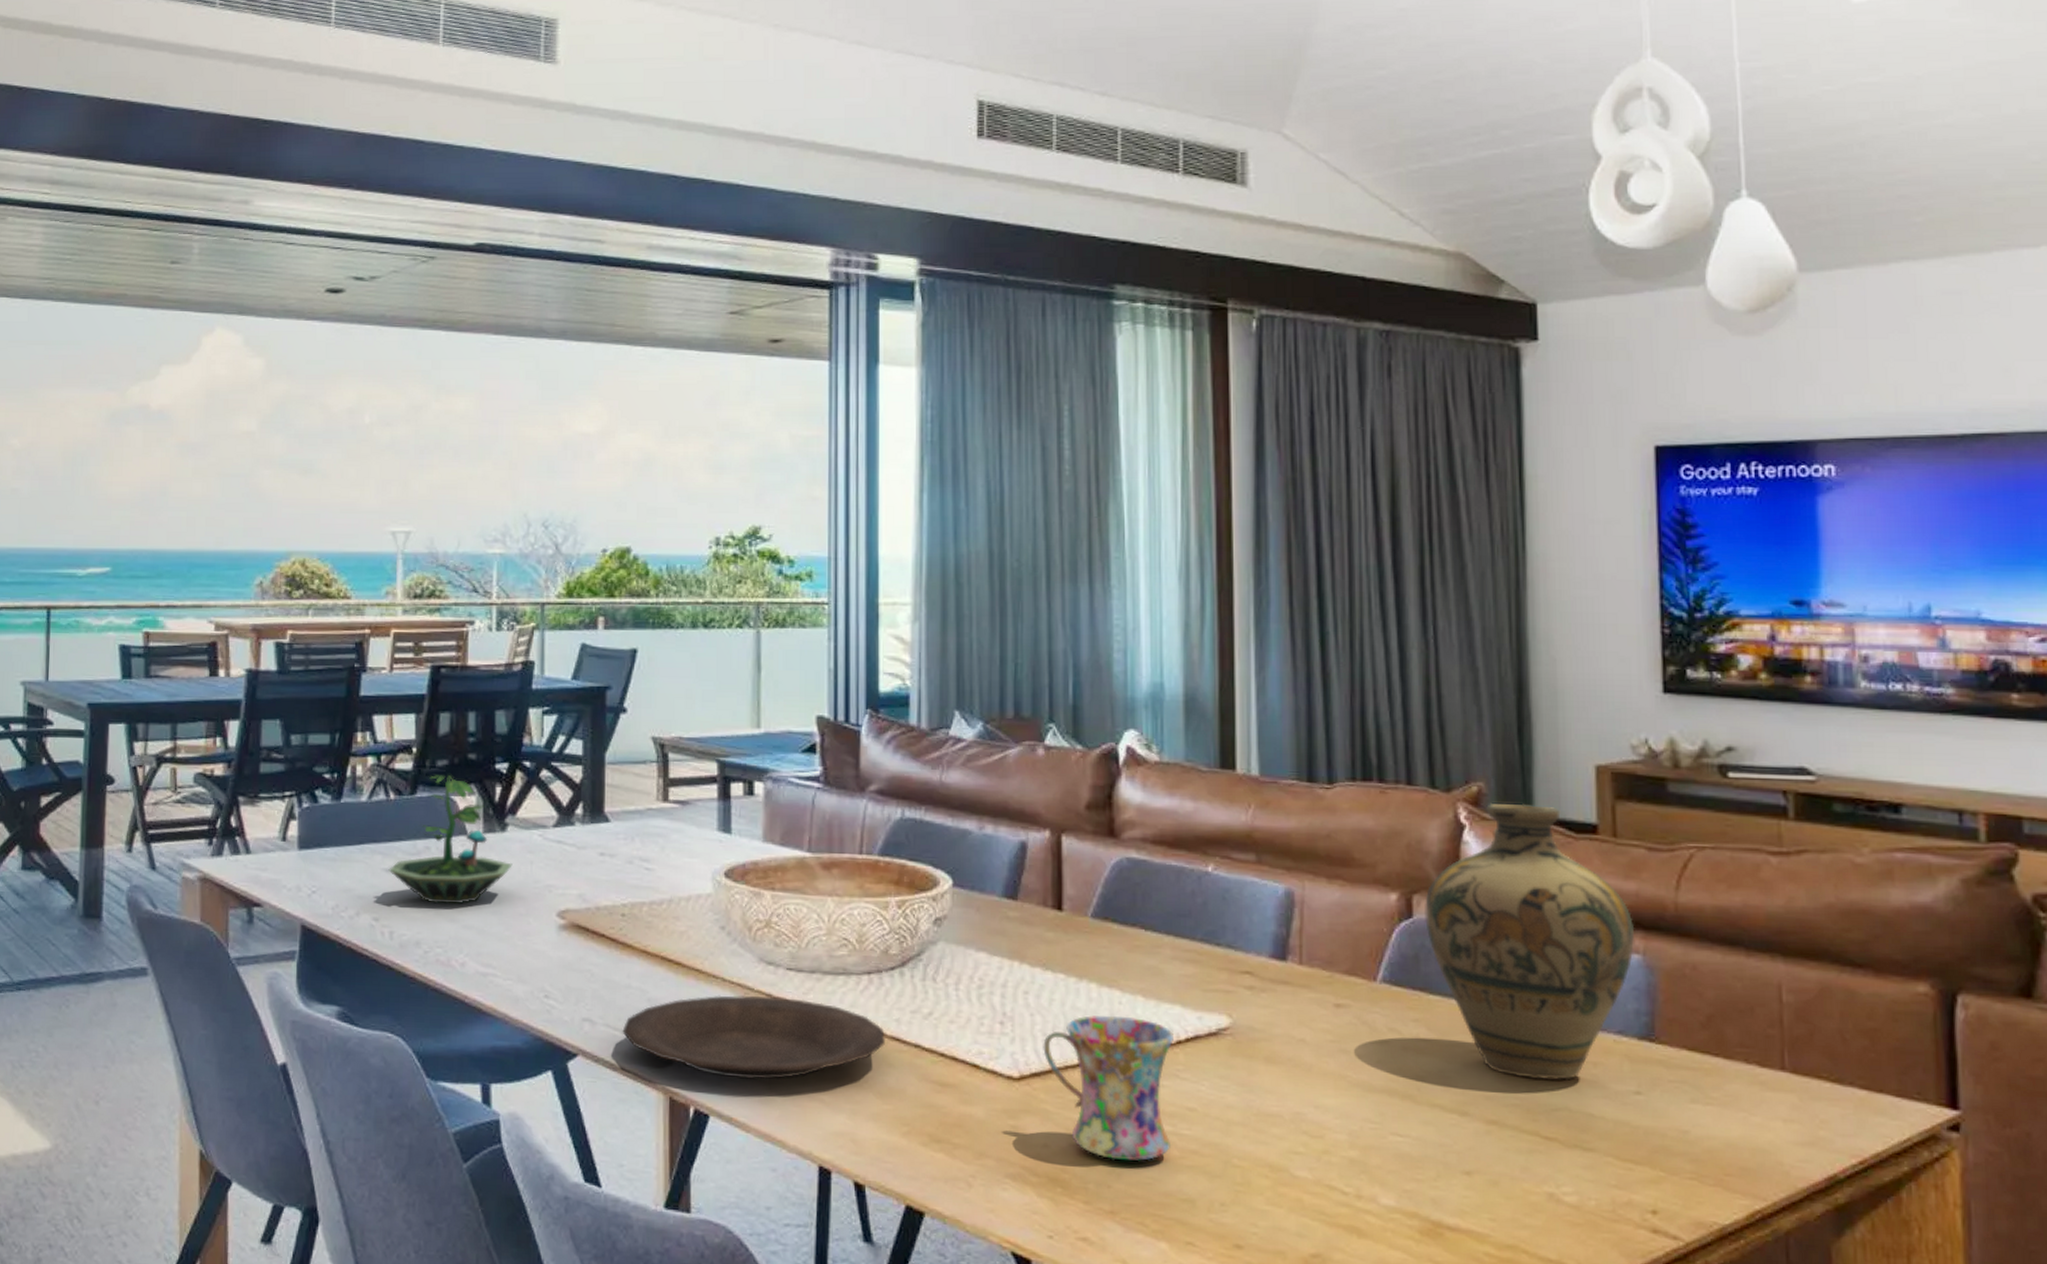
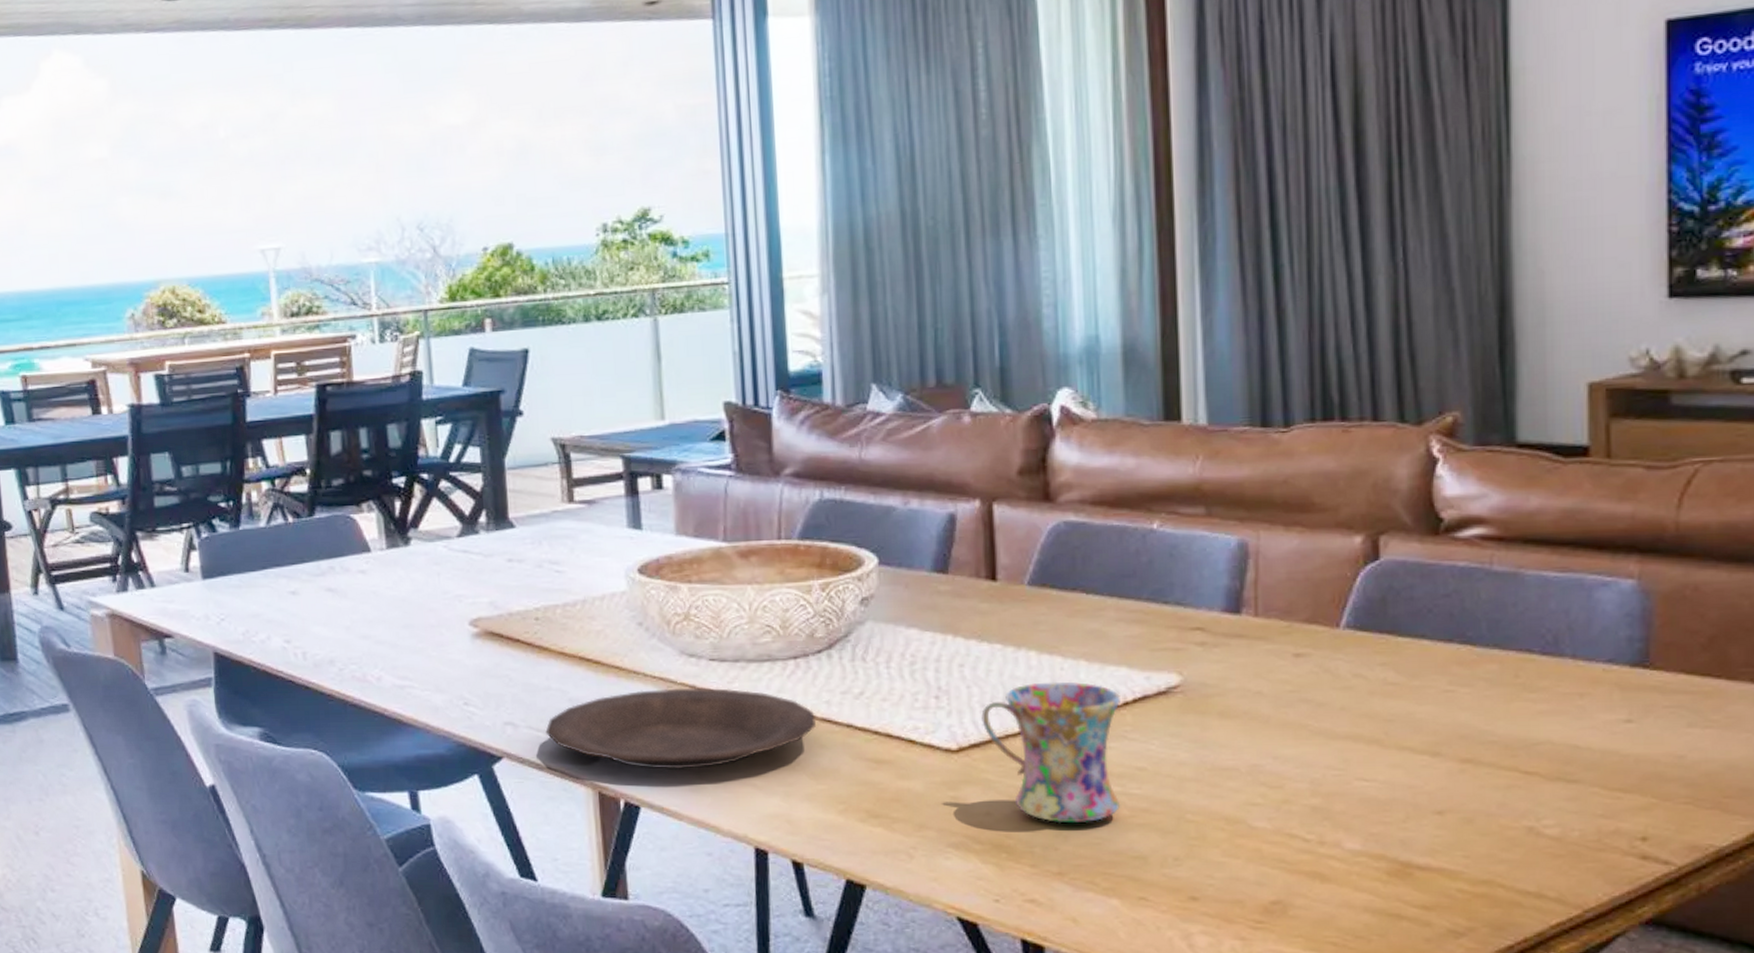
terrarium: present [388,775,513,905] -> none [294,494,420,622]
jug: present [1425,803,1635,1080] -> none [1393,430,1630,716]

